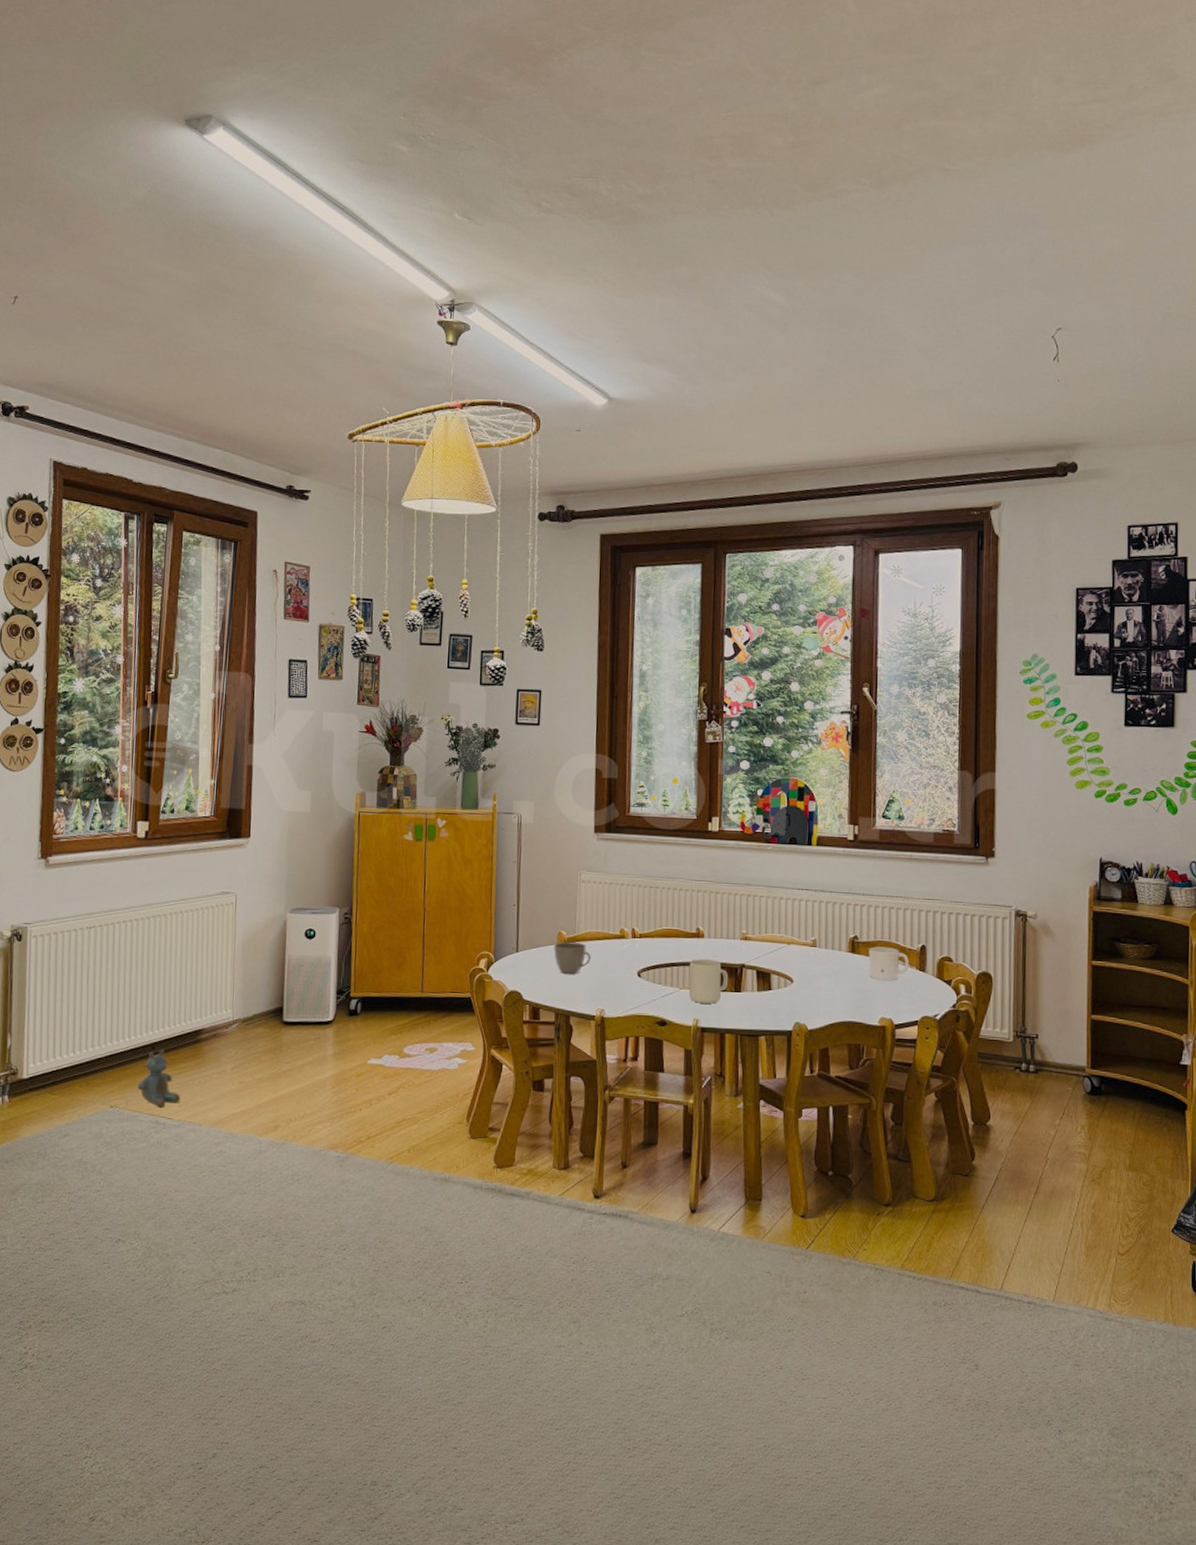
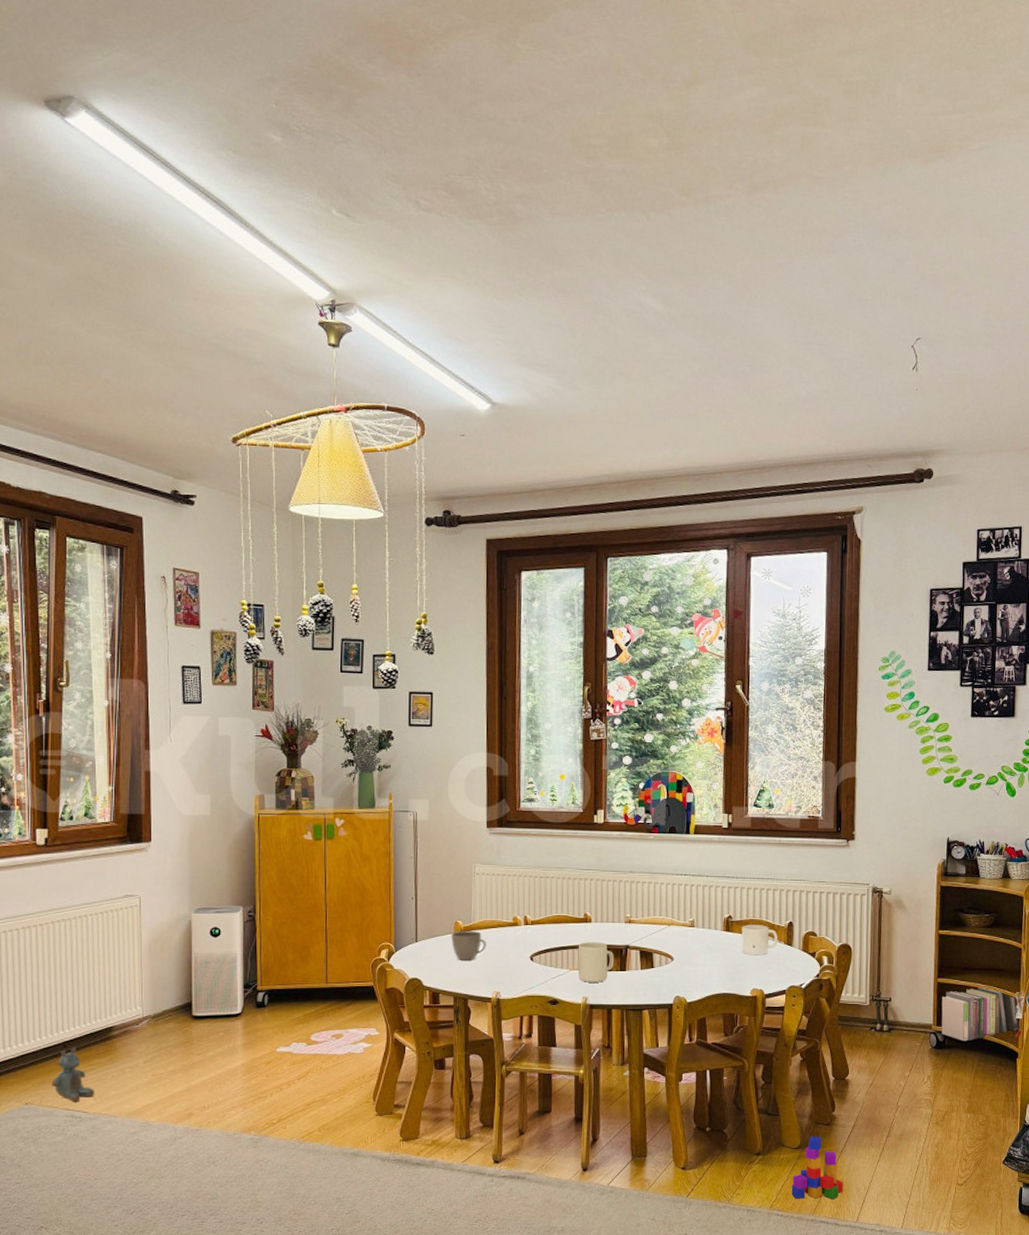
toy blocks: none [925,1187,985,1263] -> present [791,1136,843,1200]
books: none [1096,1025,1188,1088] -> present [941,986,1020,1041]

